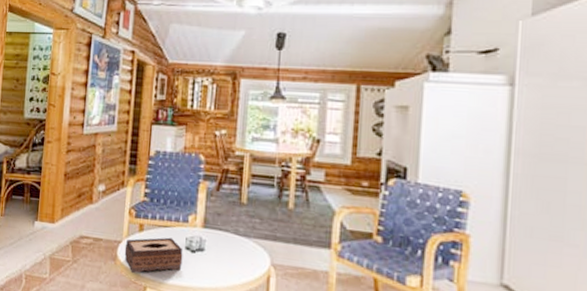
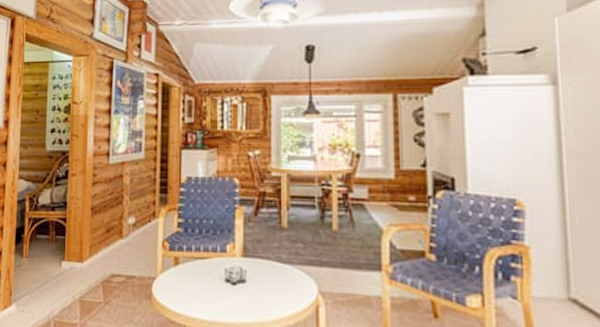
tissue box: present [124,237,183,274] -> none [160,270,223,313]

